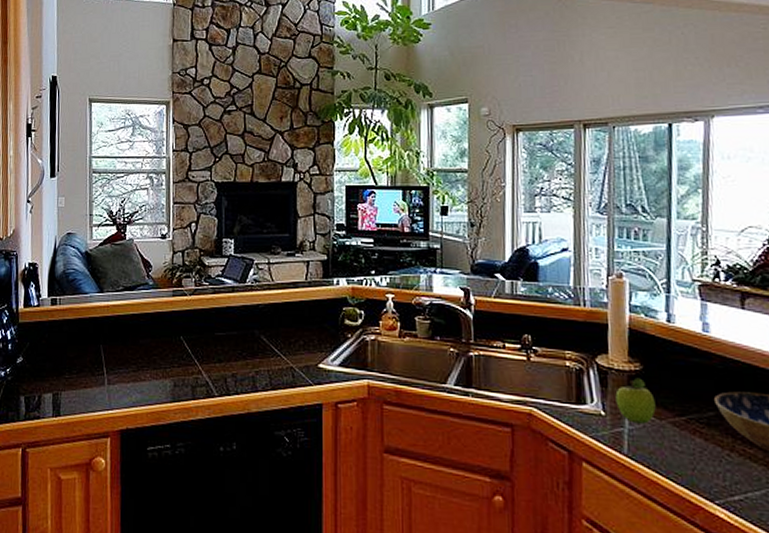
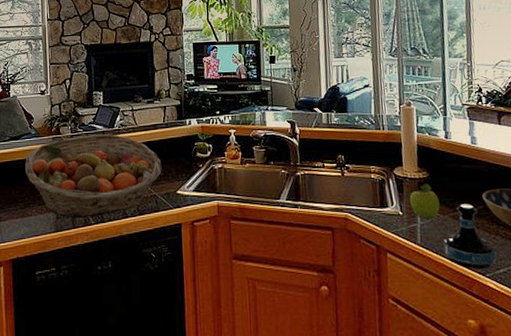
fruit basket: none [140,290,301,388] -> present [25,134,162,218]
tequila bottle: none [658,408,730,494] -> present [443,204,496,270]

